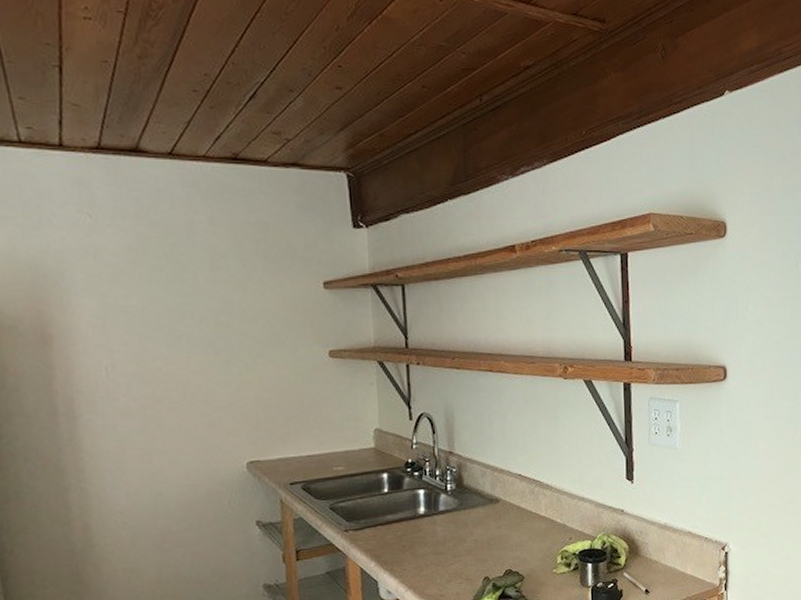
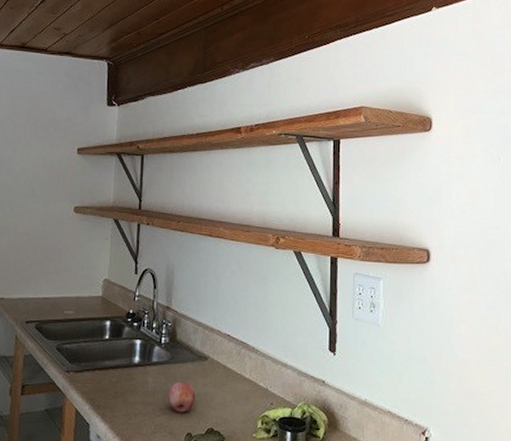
fruit: none [460,527,490,559] -> present [168,382,196,413]

